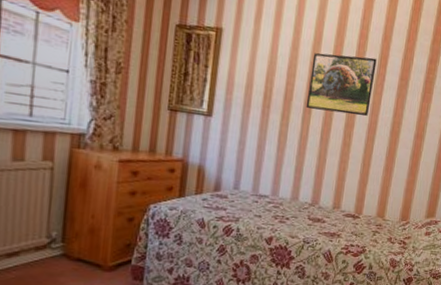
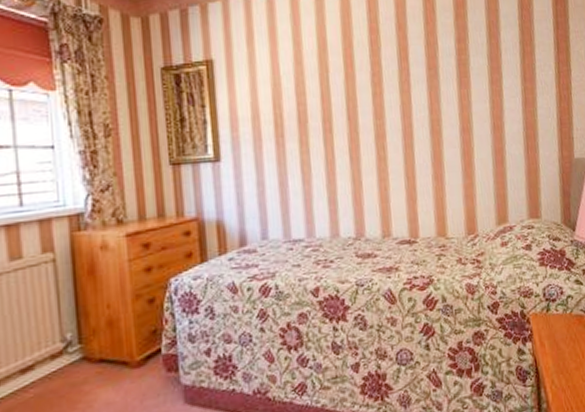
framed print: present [306,53,377,117] -> none [320,52,400,128]

